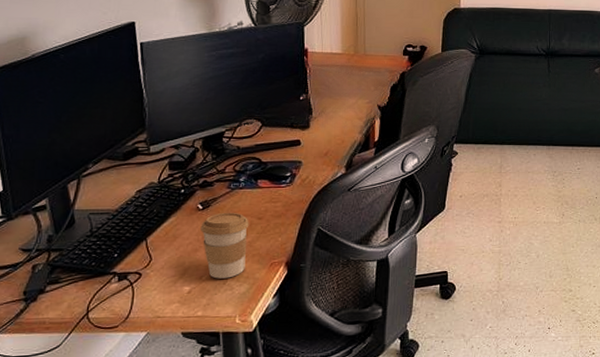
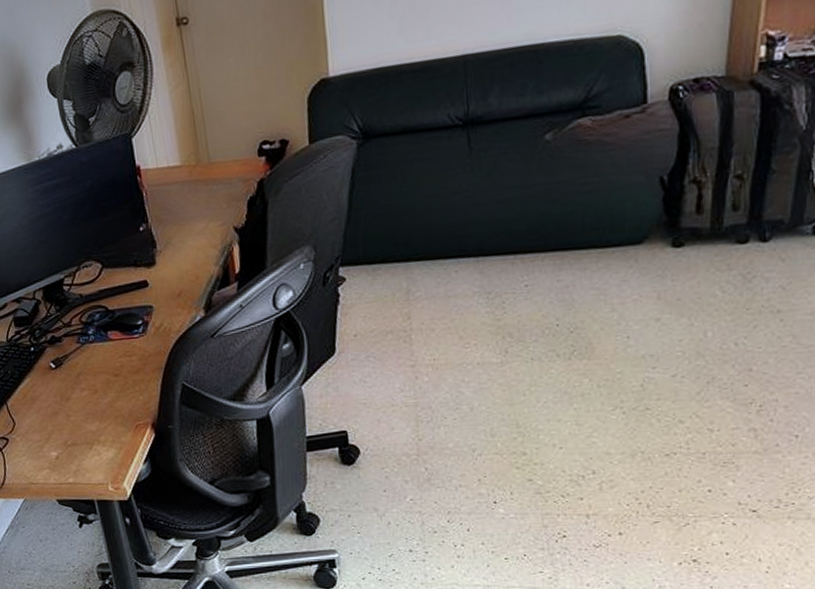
coffee cup: present [201,212,249,279] -> none [56,369,110,443]

